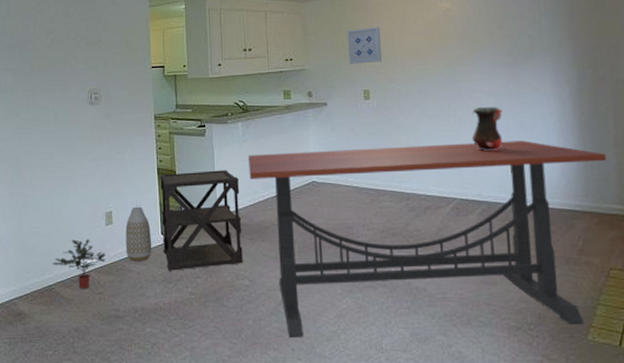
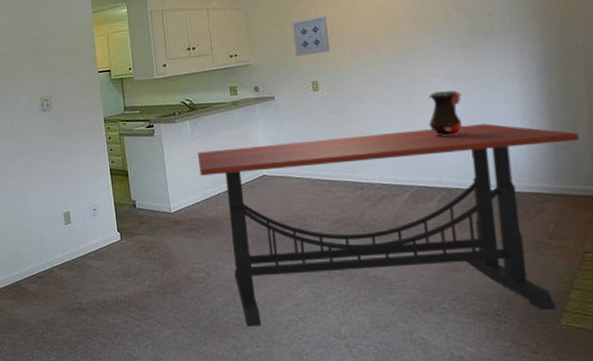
potted plant: present [52,239,109,289] -> none [18,238,70,284]
vase: present [125,206,152,261] -> none [83,206,110,257]
storage shelf: present [159,170,243,271] -> none [112,168,198,266]

